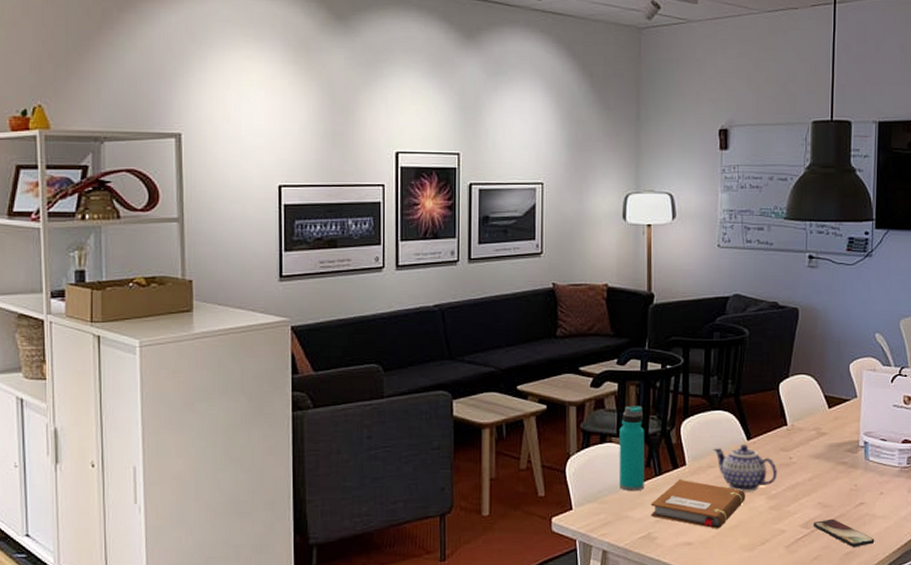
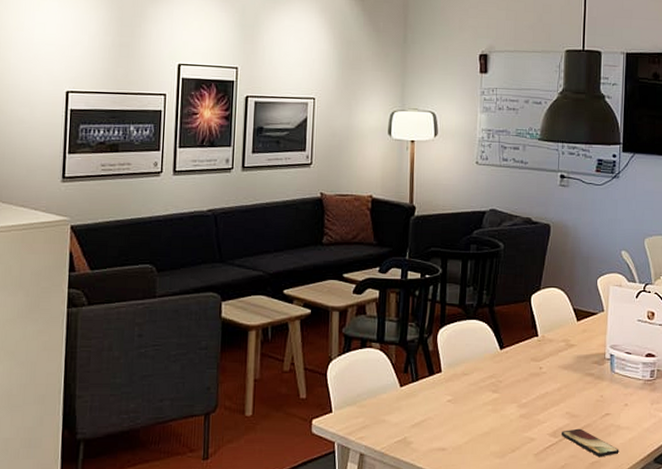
water bottle: present [619,405,645,492] -> none [377,313,403,396]
notebook: present [651,479,746,529] -> none [407,385,498,435]
teapot: present [713,445,778,492] -> none [467,354,529,400]

